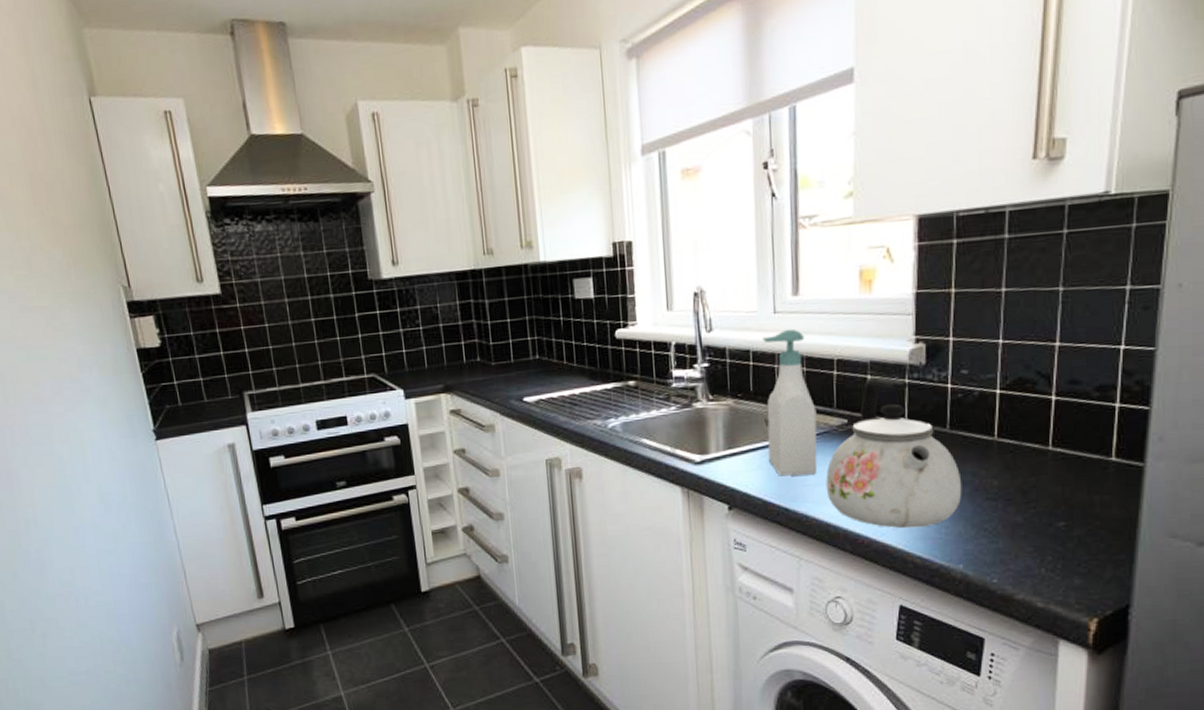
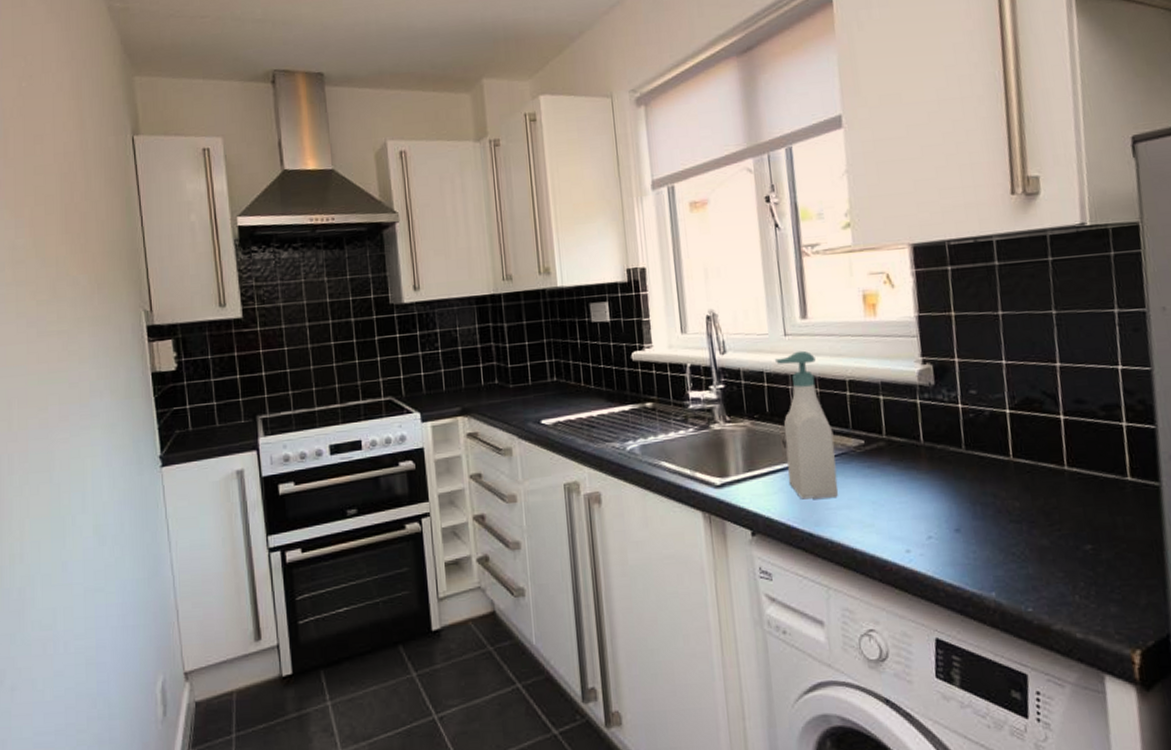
kettle: present [826,377,962,529] -> none [847,398,986,554]

